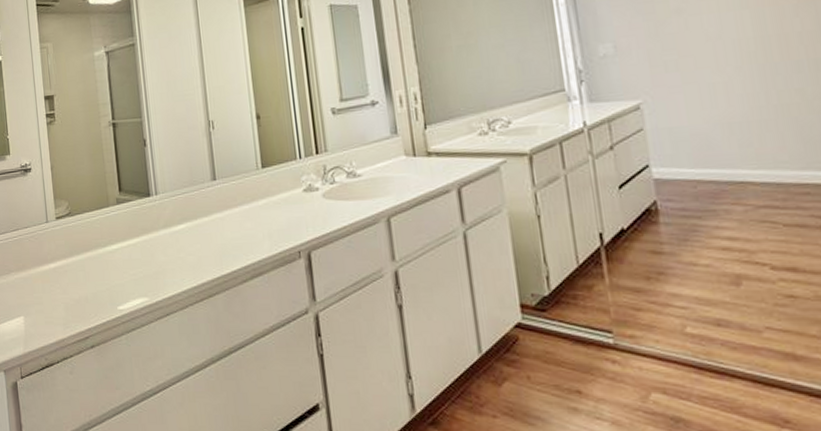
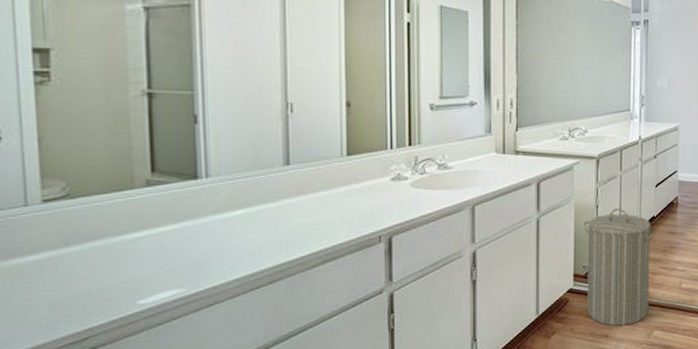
laundry hamper: none [524,218,638,380] -> present [584,208,658,327]

